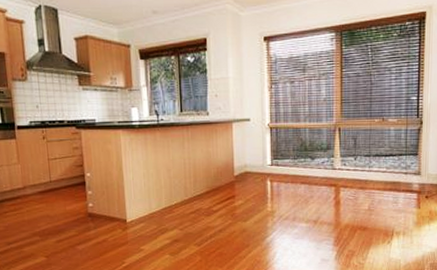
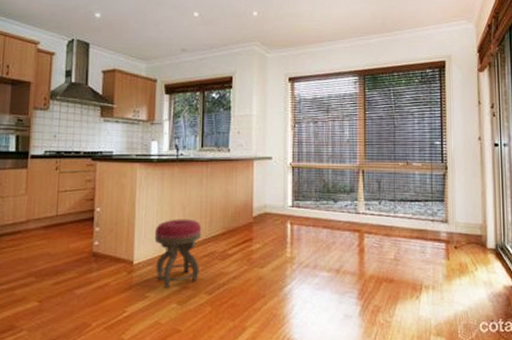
stool: none [143,180,188,242] -> present [154,219,202,288]

